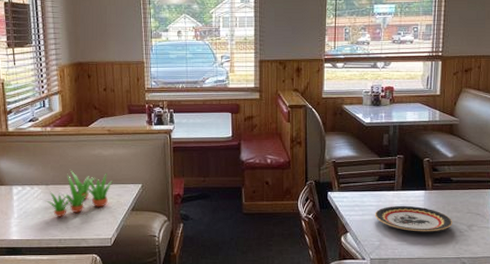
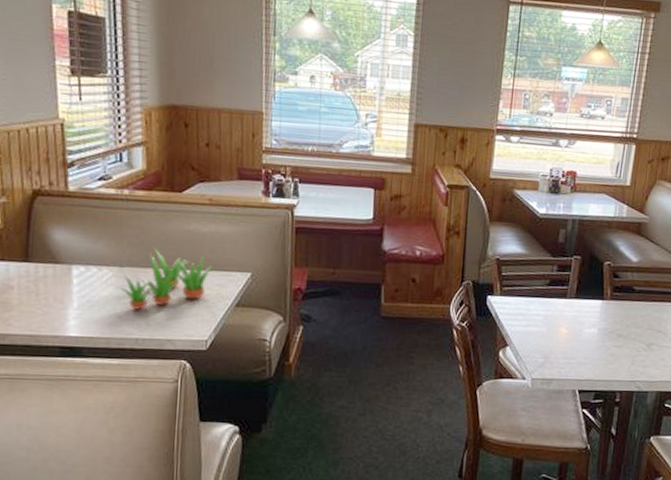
plate: present [374,205,453,232] -> none [540,316,631,350]

